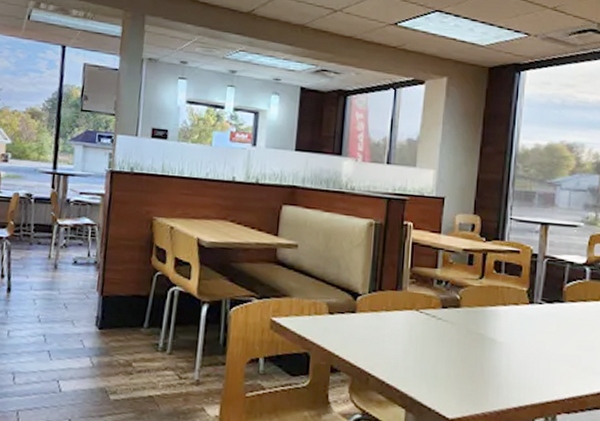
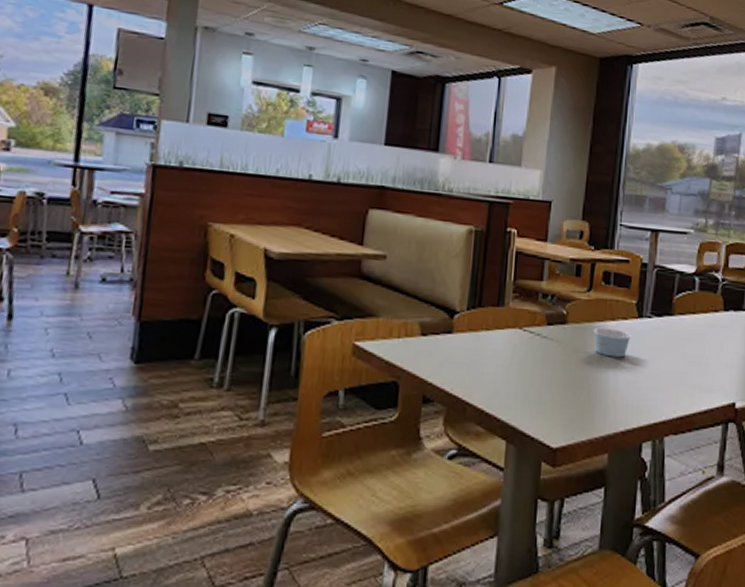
paper cup: none [486,312,523,340] -> present [593,327,632,358]

